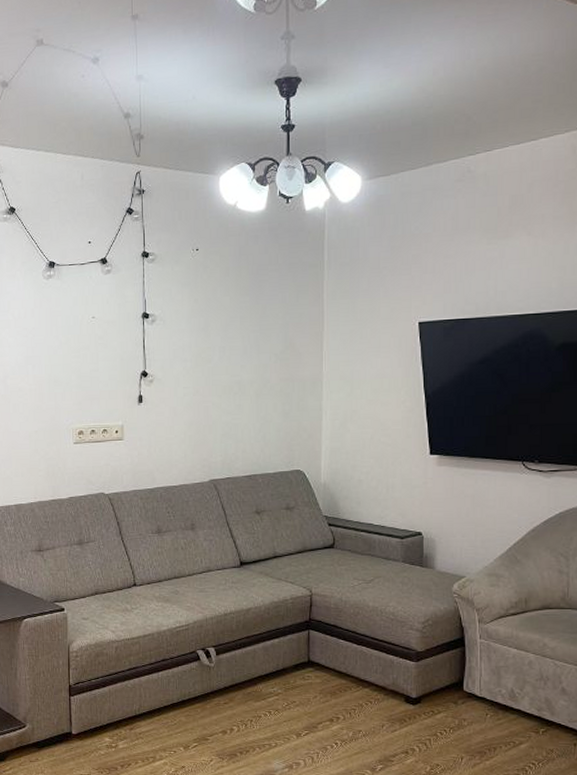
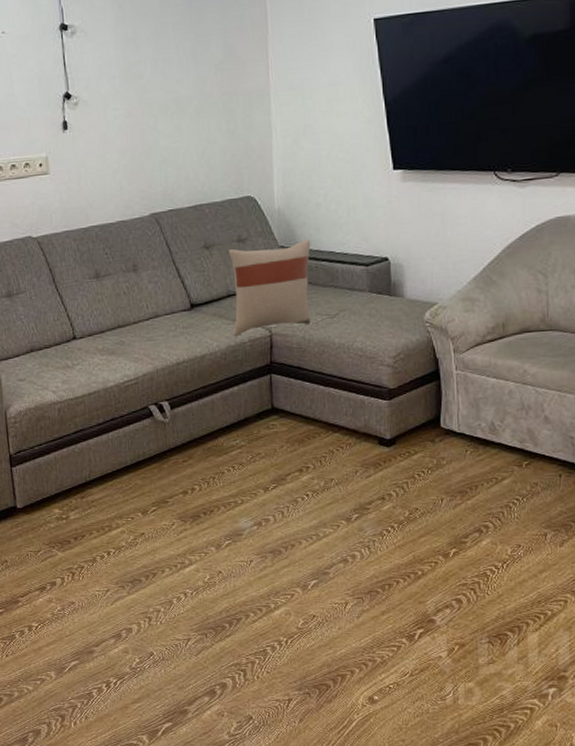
pillow: none [277,511,352,593] -> present [229,239,311,336]

